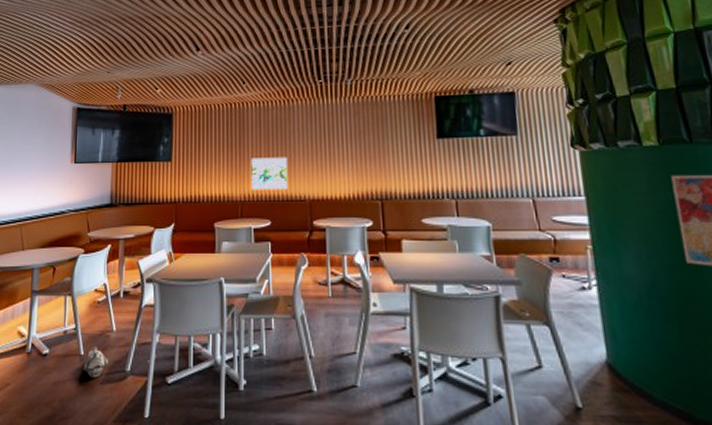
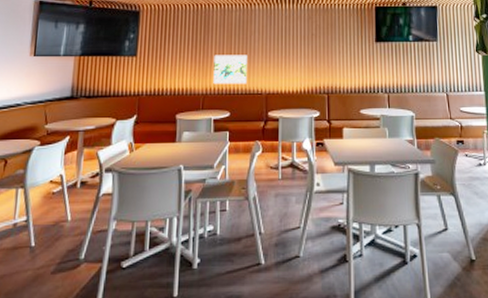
backpack: present [83,346,109,378] -> none [33,236,62,269]

